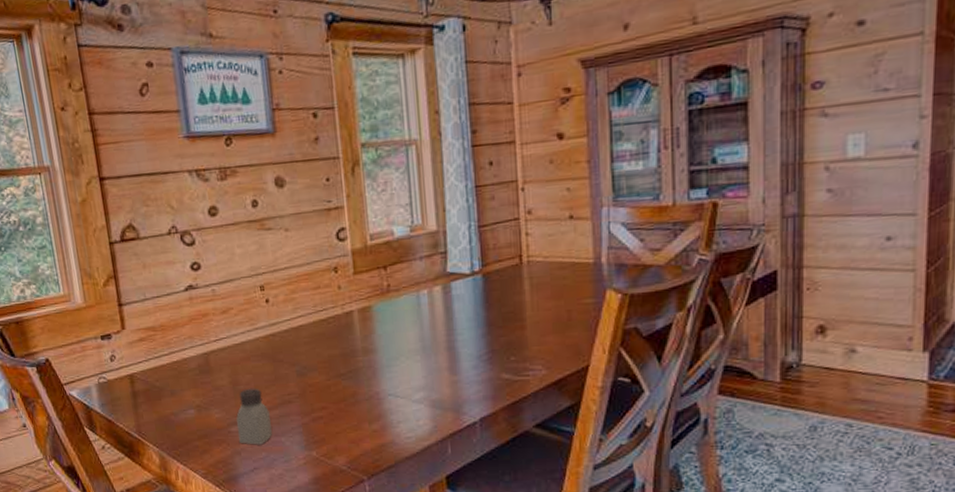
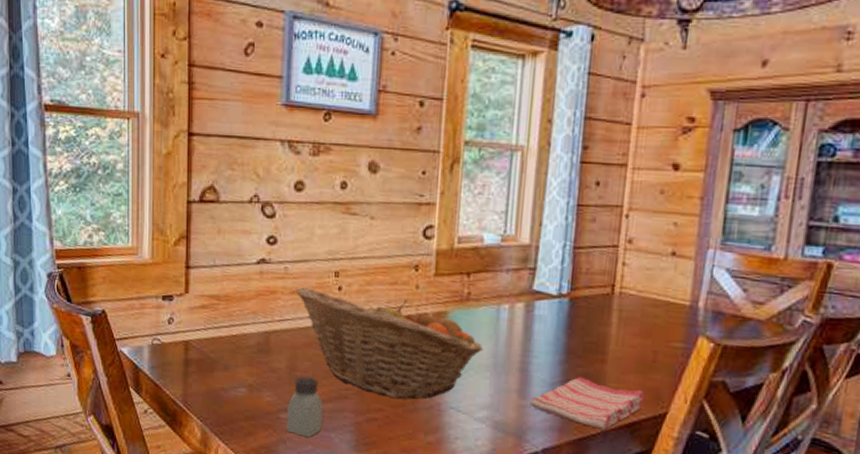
fruit basket: none [225,301,411,396] -> present [295,287,484,400]
dish towel: none [461,346,566,391] -> present [530,377,645,430]

